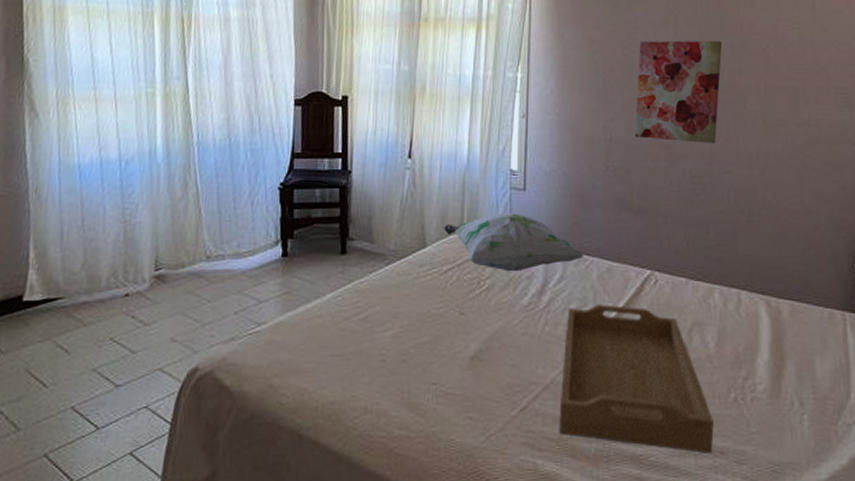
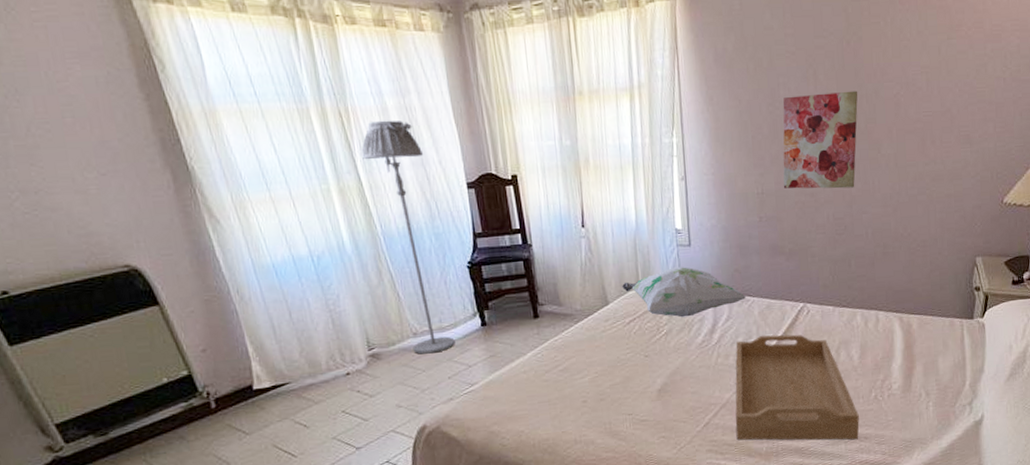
floor lamp: none [193,29,257,282] -> present [361,120,455,354]

